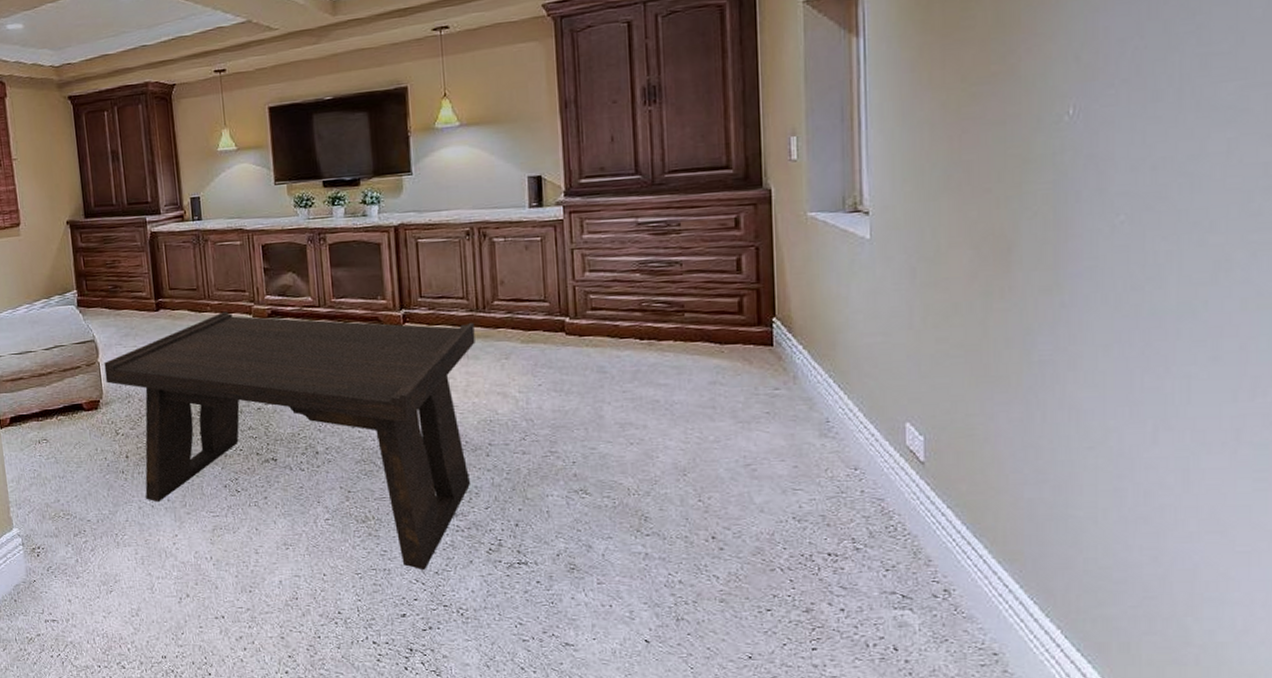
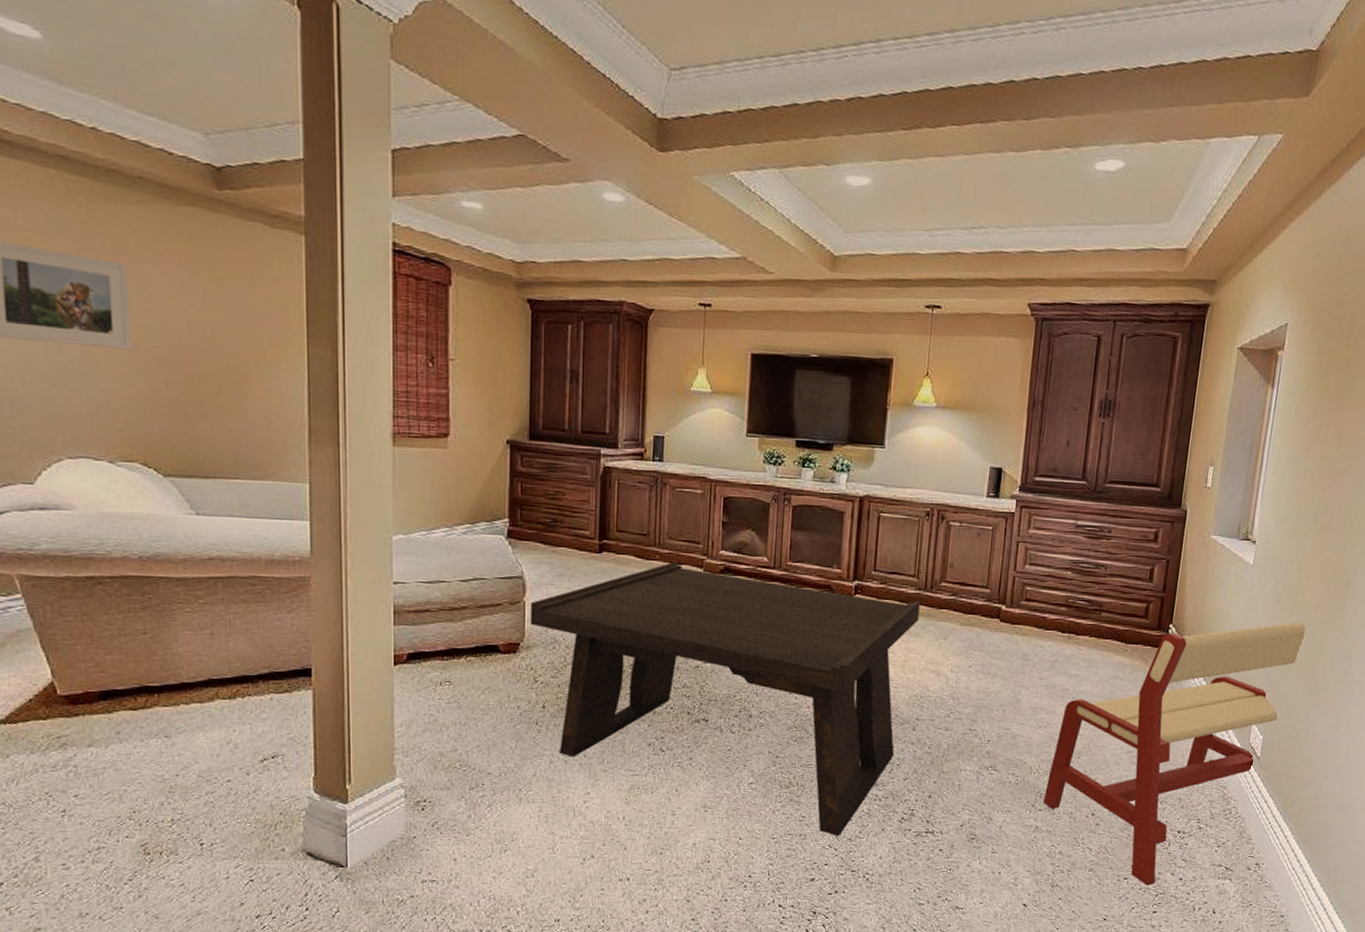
bench: none [649,297,958,618] -> present [1042,622,1305,886]

